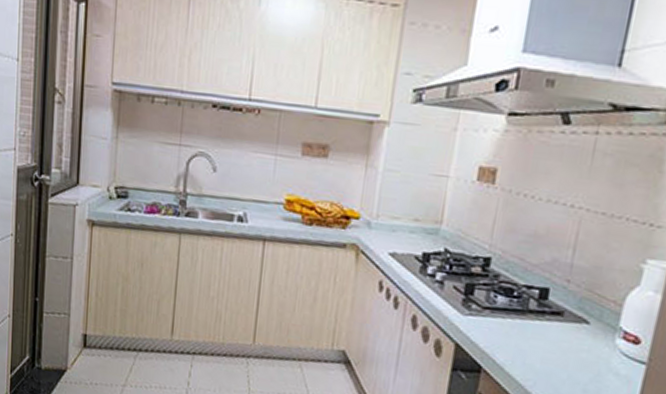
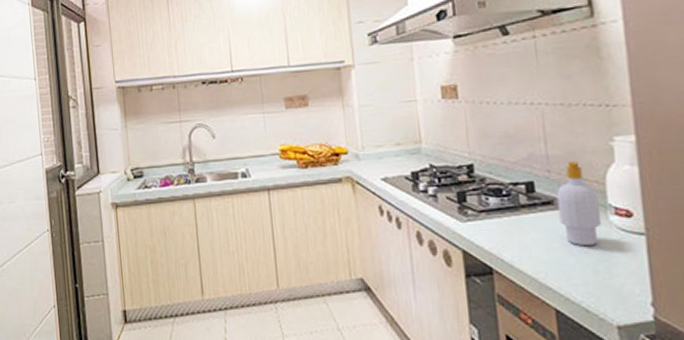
soap bottle: none [564,276,612,365] -> present [556,161,601,247]

